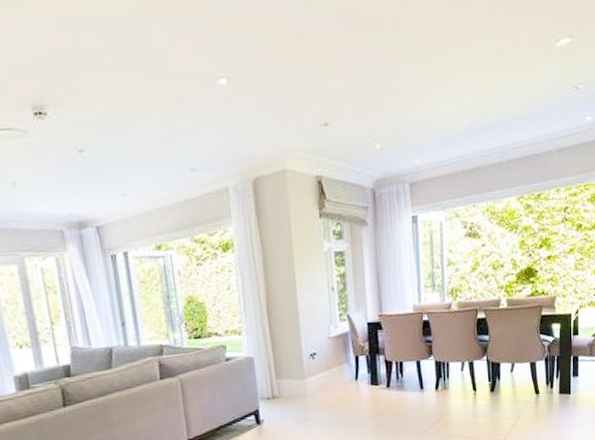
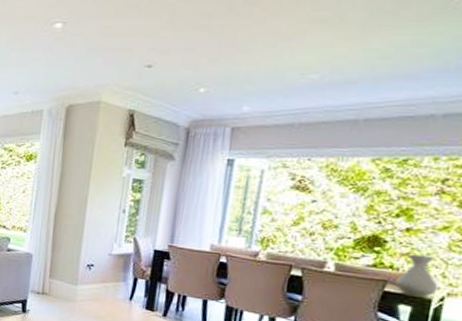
vase: none [547,276,574,315] -> present [395,254,439,298]

